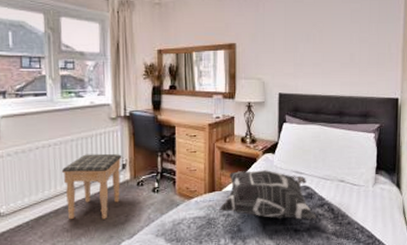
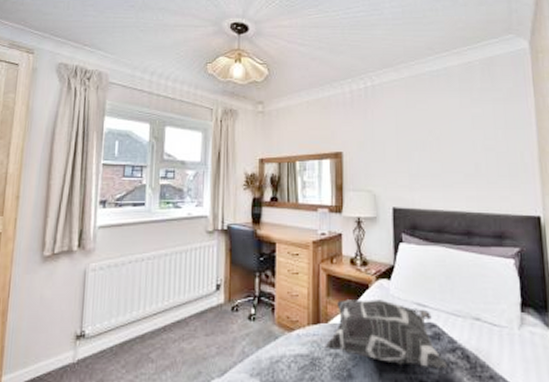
footstool: present [61,153,122,220] -> none [152,271,217,350]

